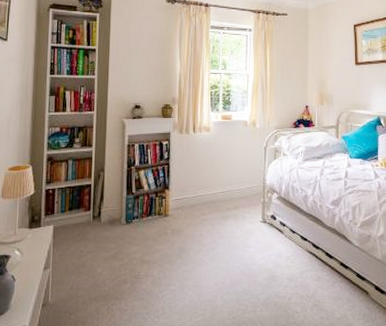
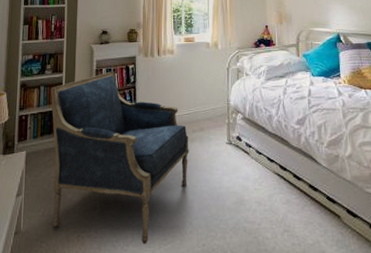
armchair: none [79,147,223,317] -> present [50,71,189,245]

